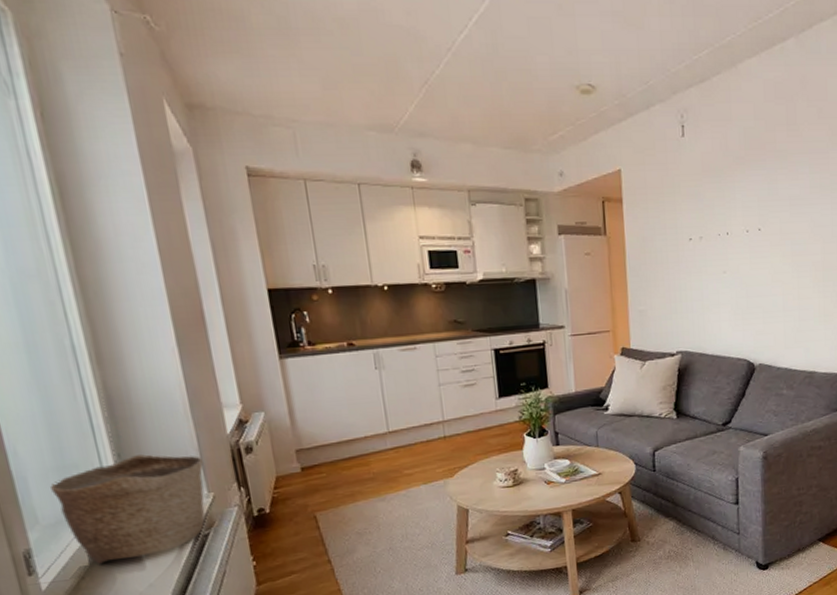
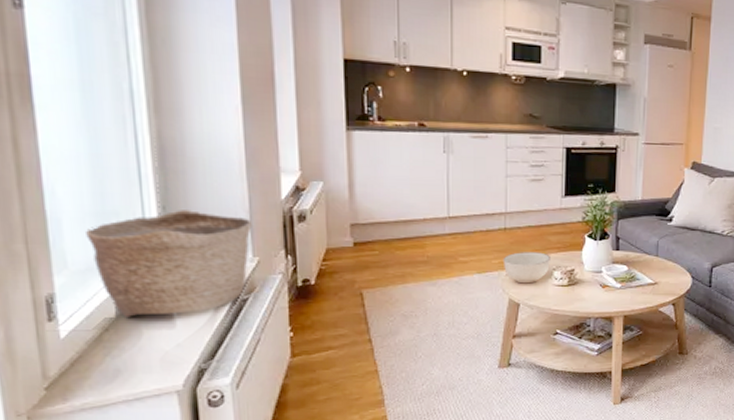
bowl: none [446,456,494,490] -> present [503,252,552,284]

